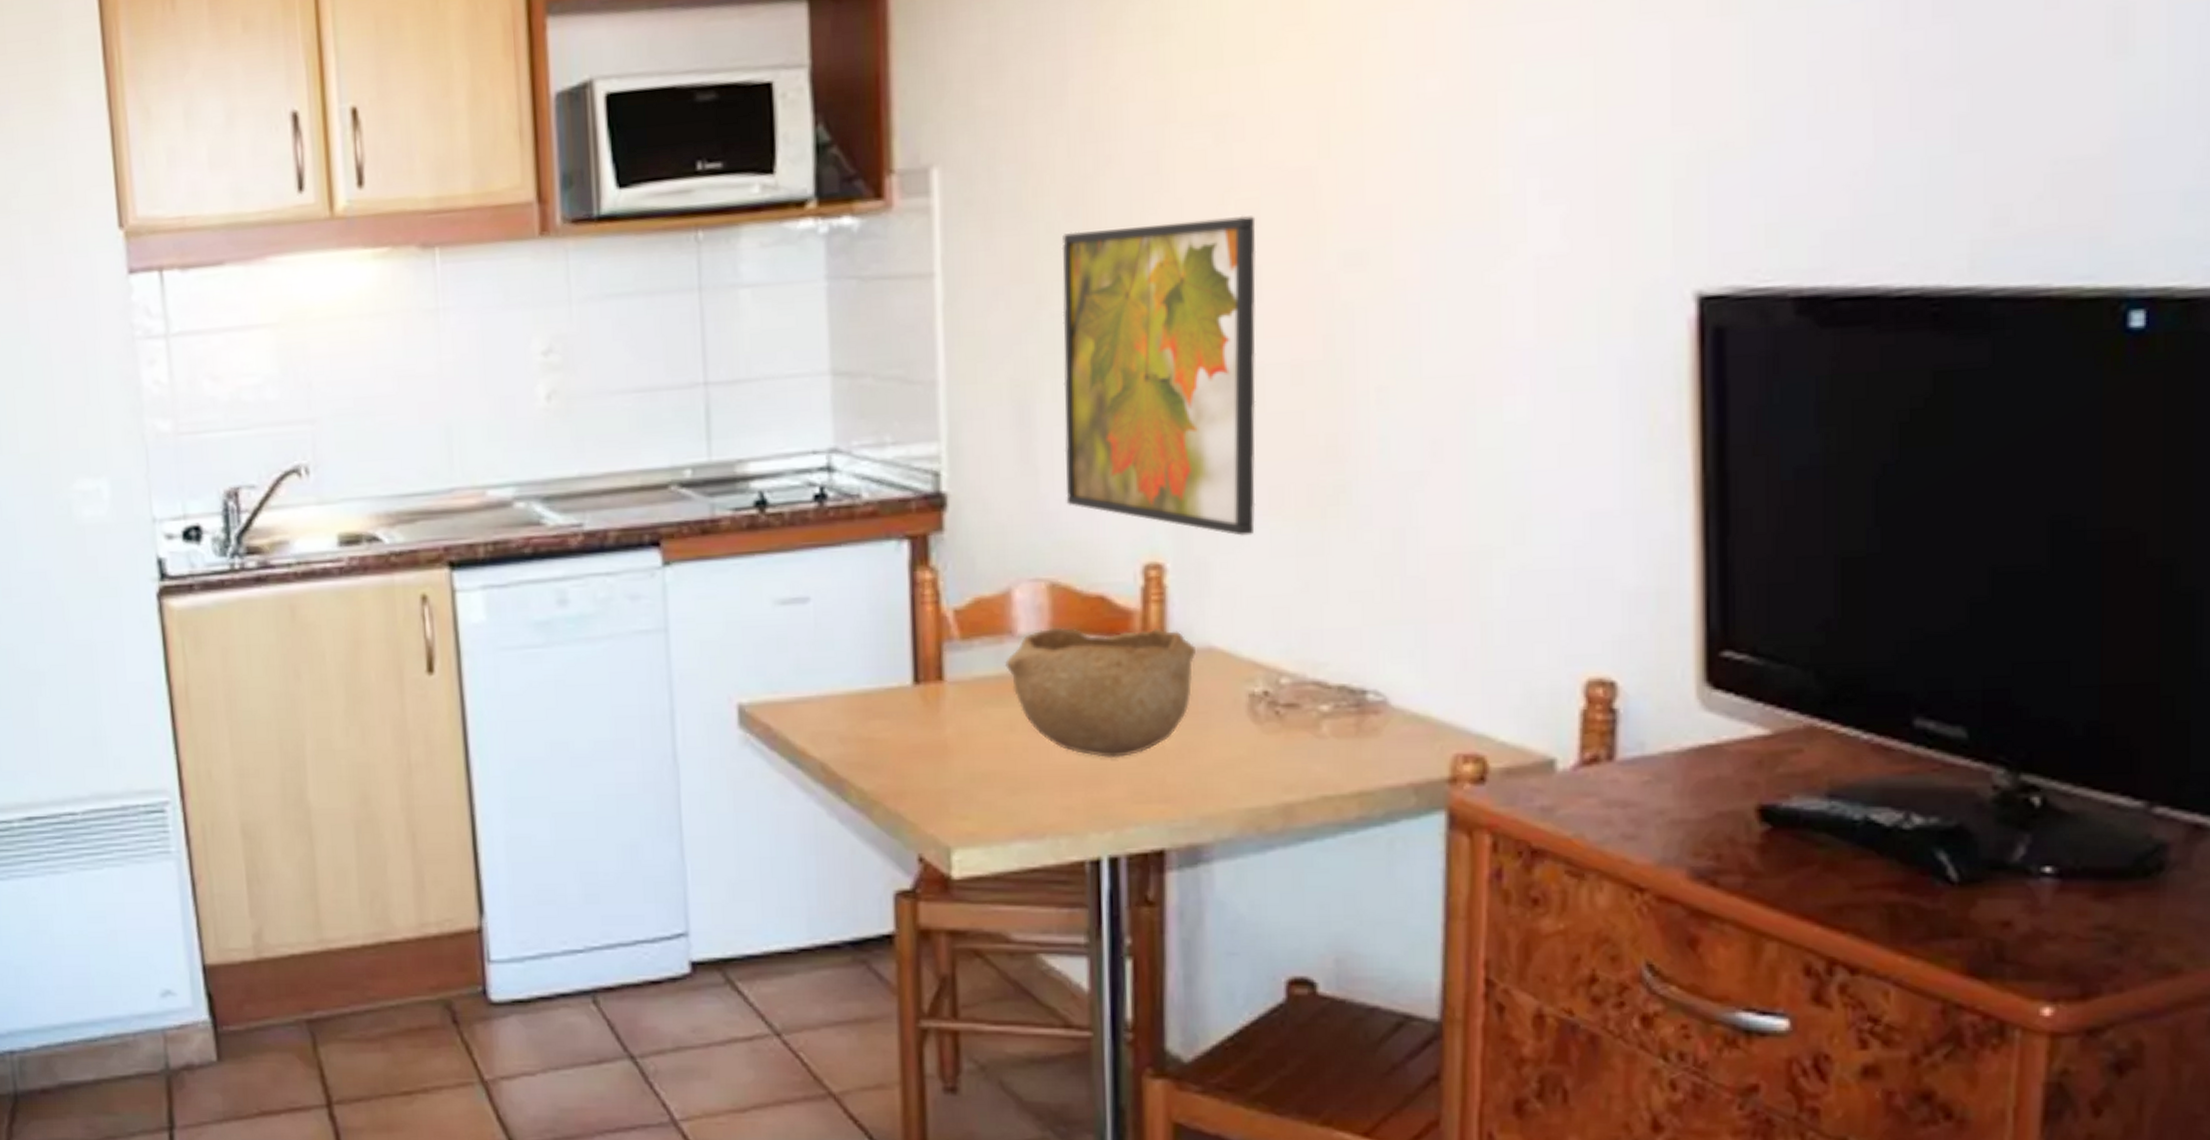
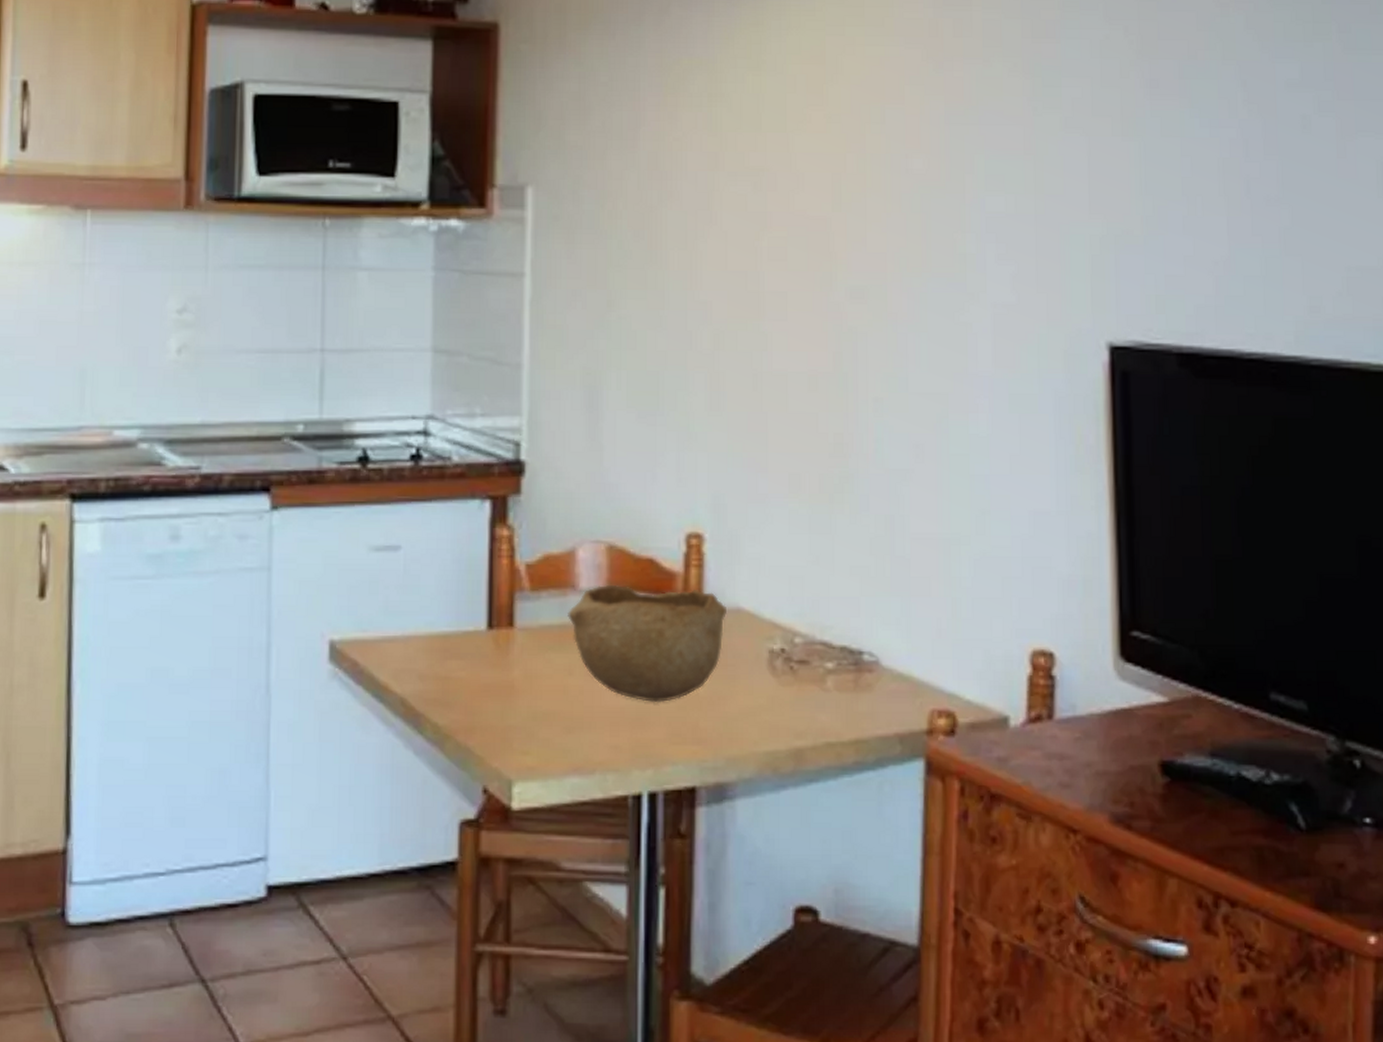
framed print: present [1061,215,1257,536] -> none [625,250,784,514]

